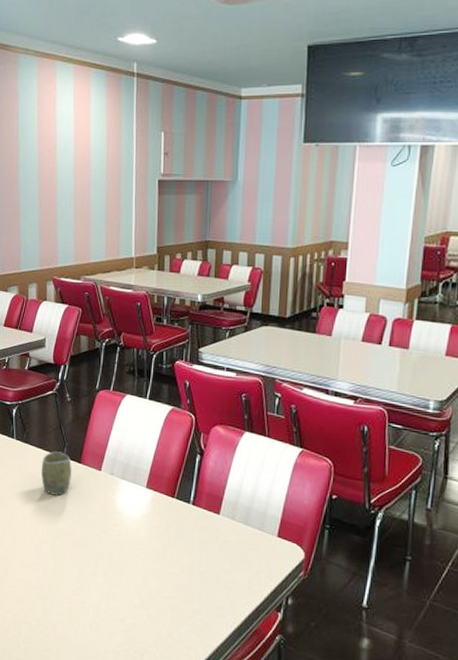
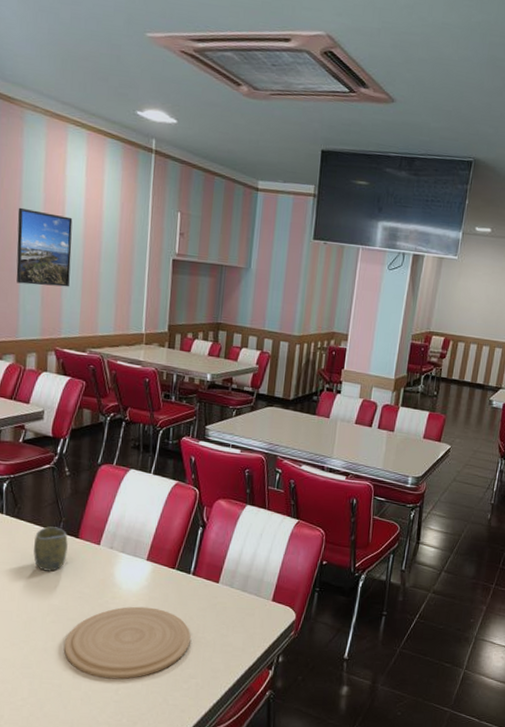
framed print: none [16,146,64,219] -> present [16,207,73,287]
plate: none [72,534,194,609] -> present [63,606,191,680]

